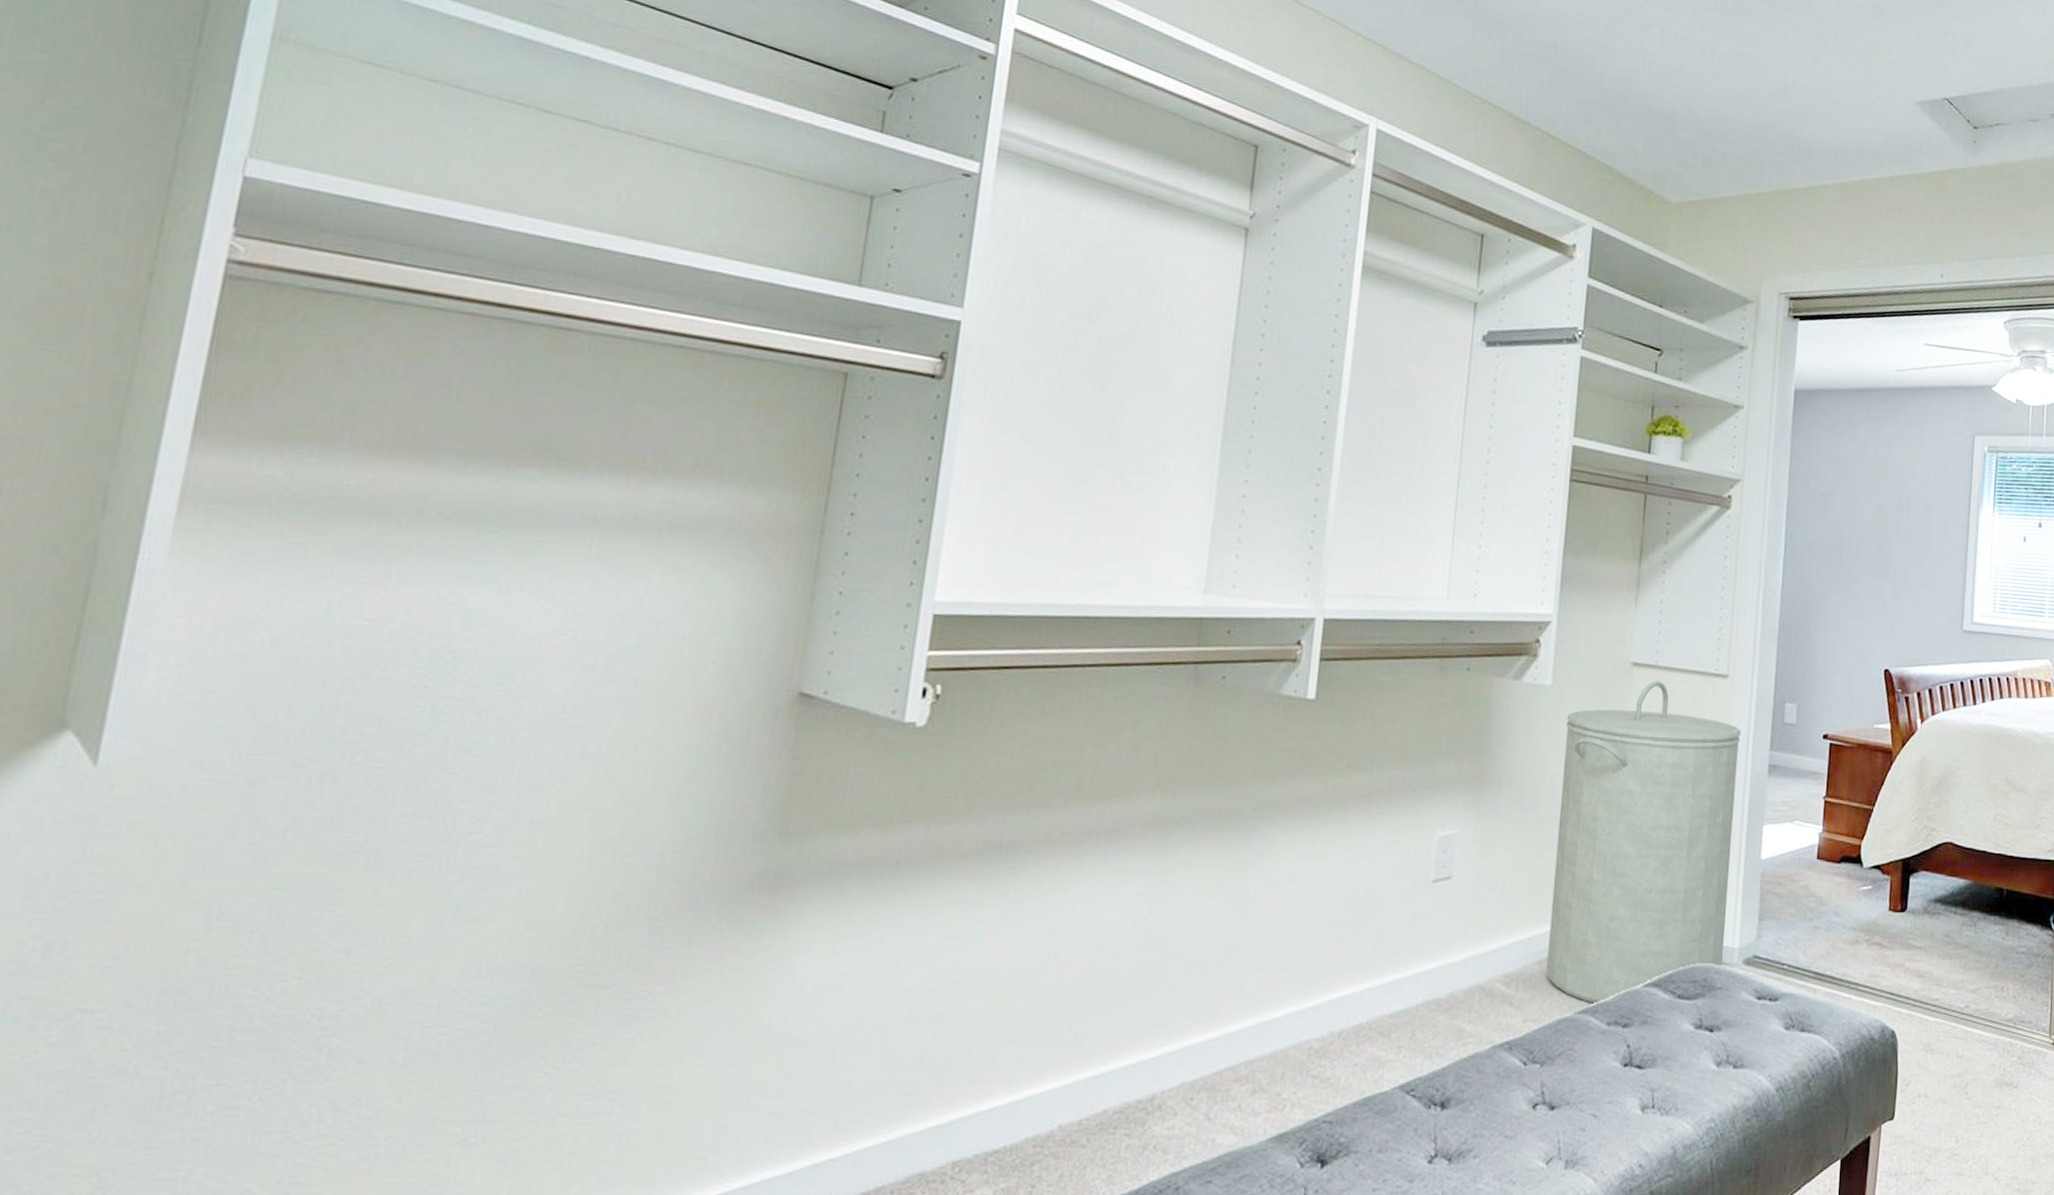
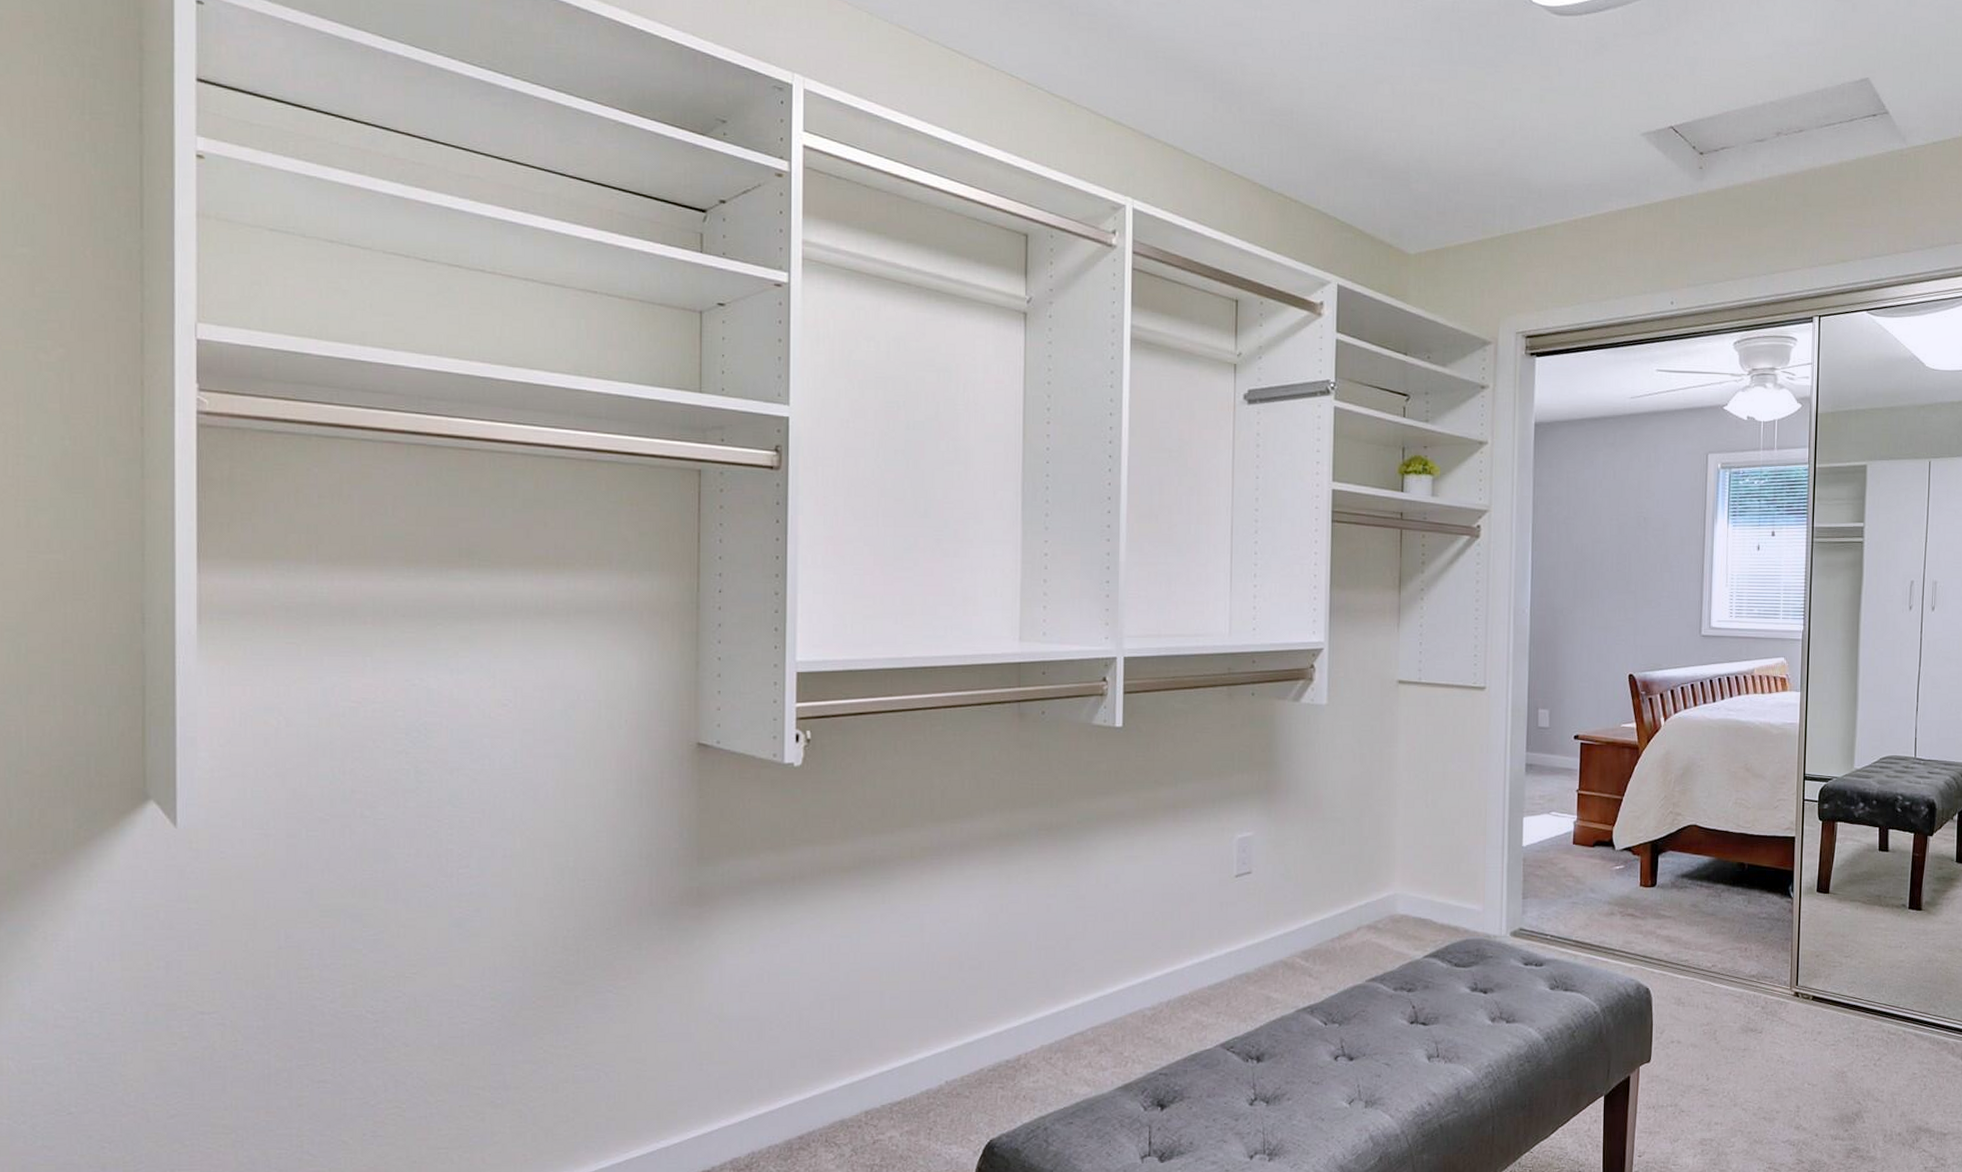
laundry hamper: present [1546,680,1742,1005] -> none [1338,695,1500,974]

